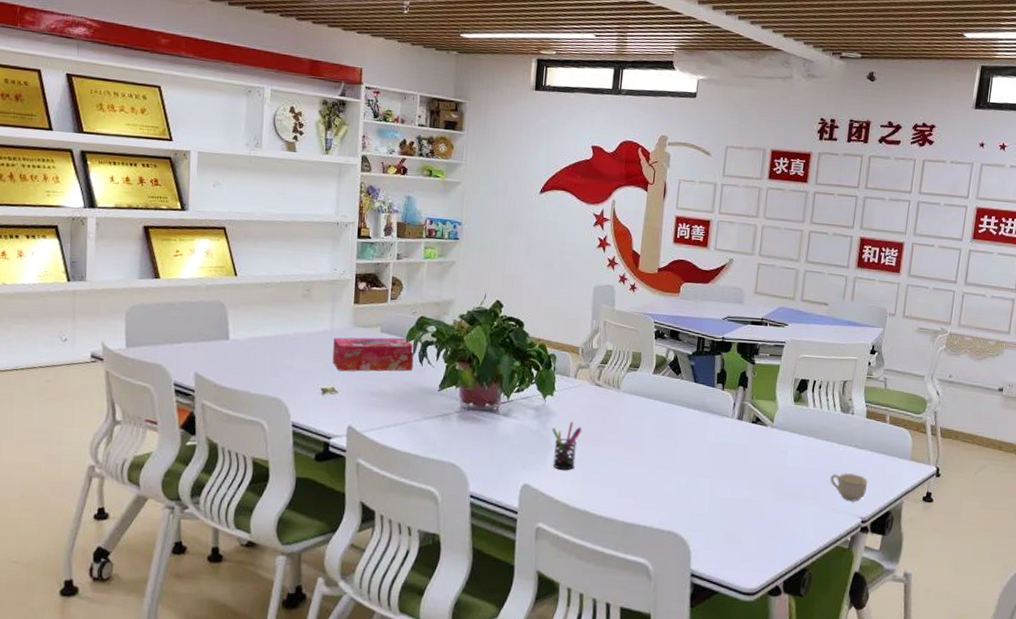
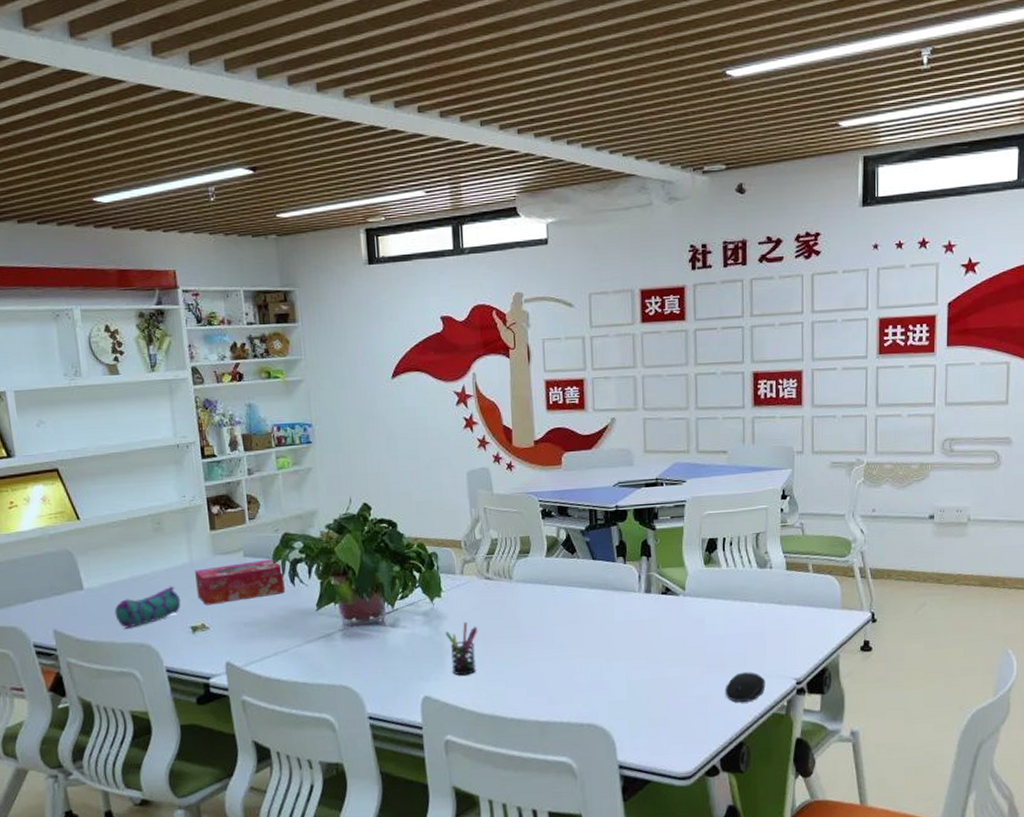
pencil case: none [254,348,316,382] -> present [114,586,181,629]
computer mouse: none [796,504,834,532] -> present [725,672,766,702]
cup: present [830,473,868,501] -> none [756,633,798,663]

